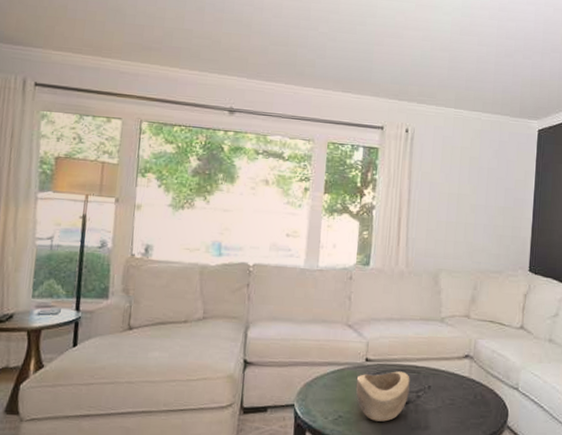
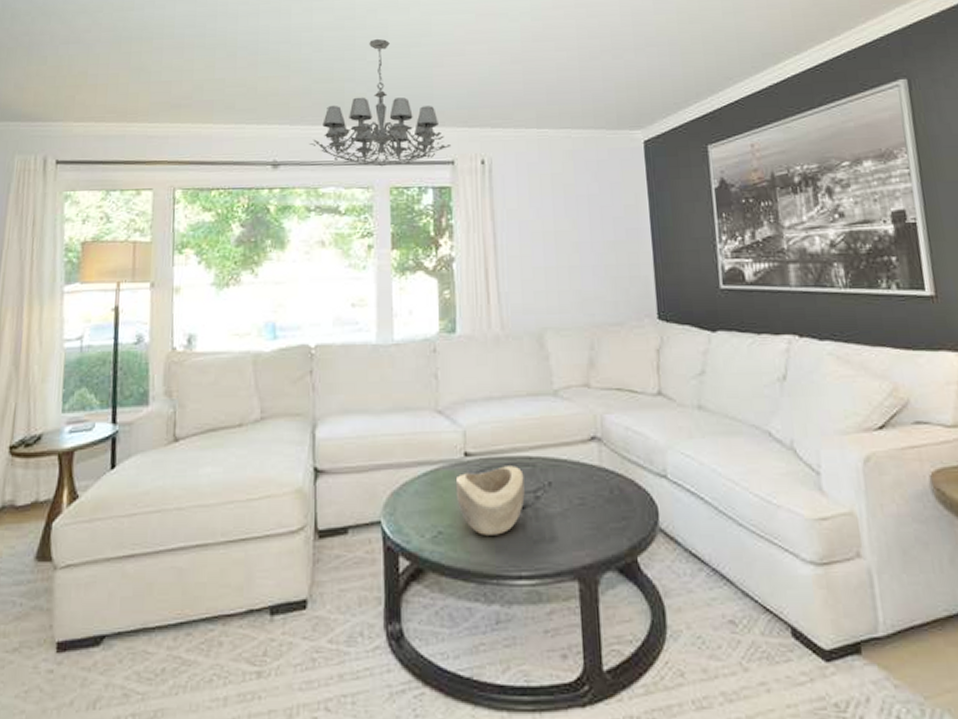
chandelier: none [262,13,383,125] -> present [308,38,452,167]

